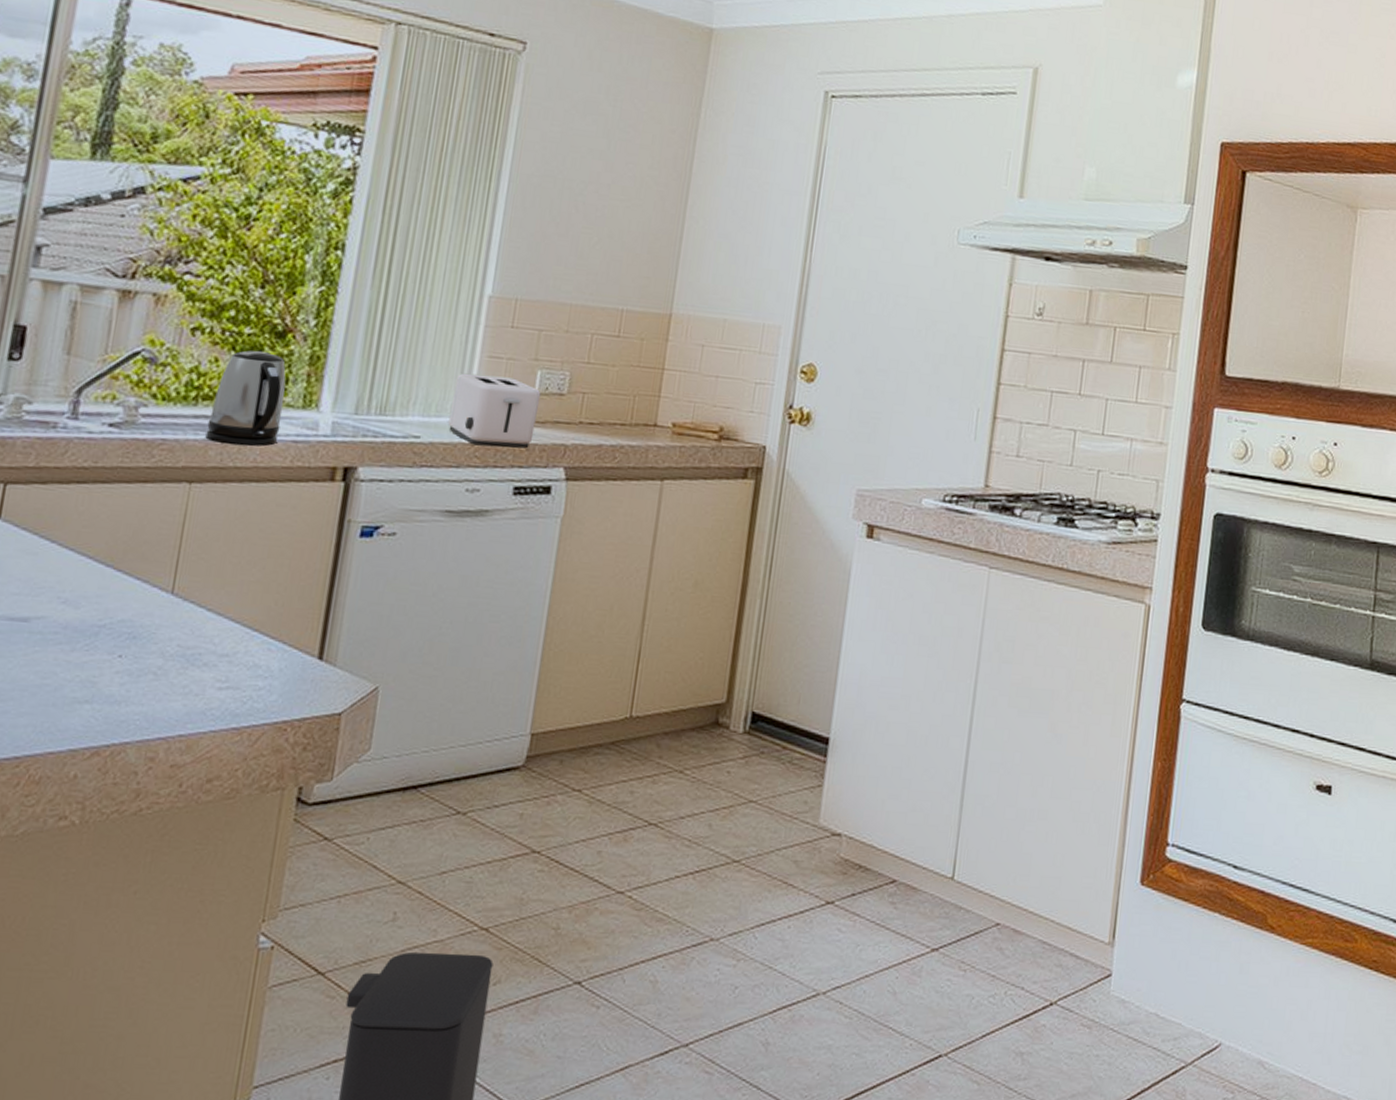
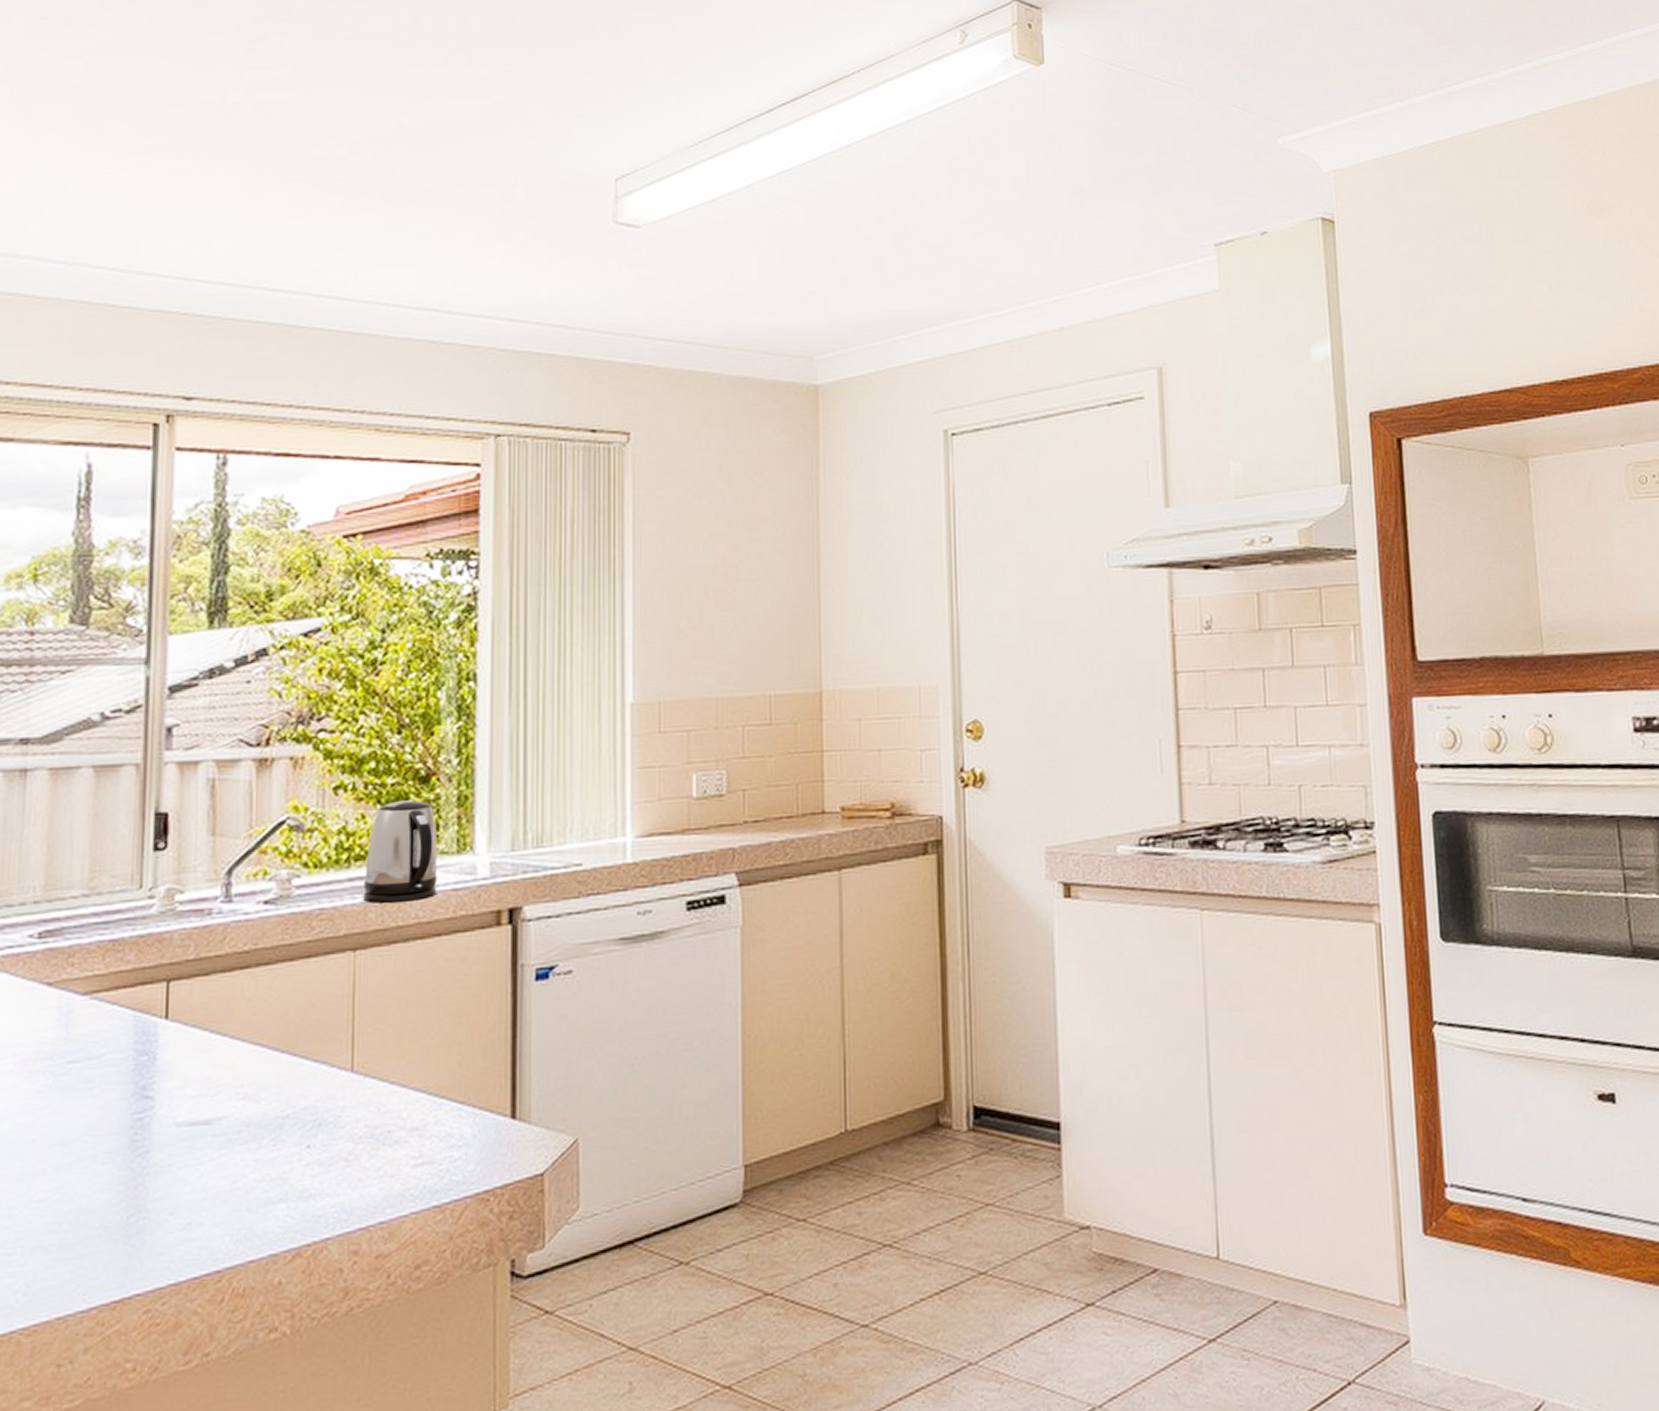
toaster: present [448,373,541,449] -> none [609,786,700,864]

